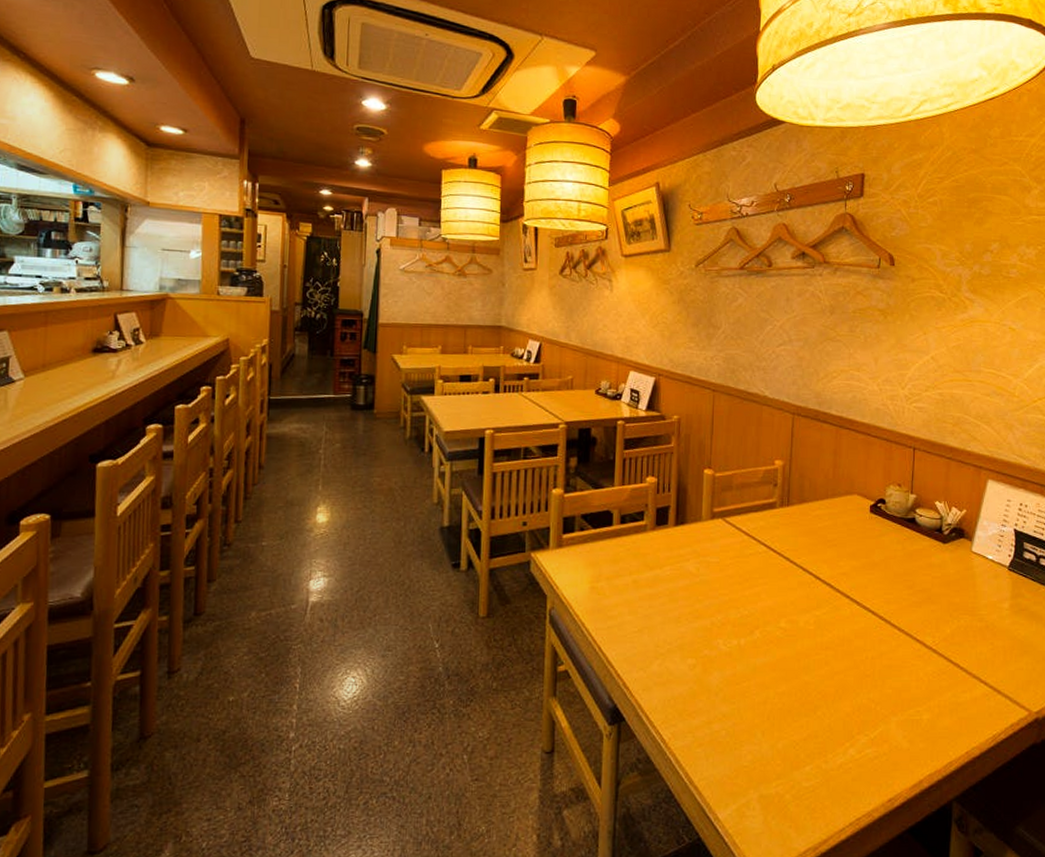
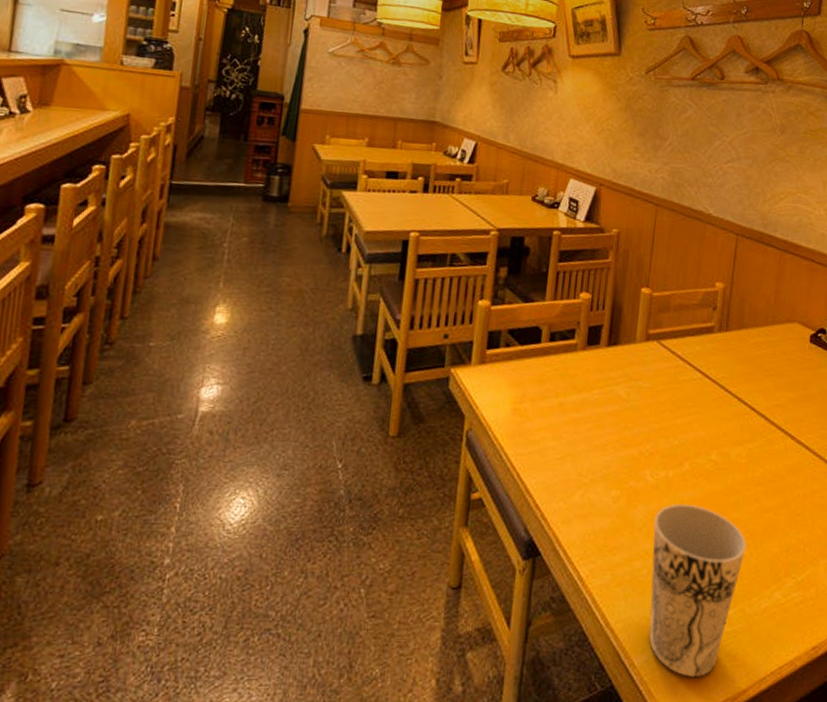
cup: none [728,669,819,830] -> present [649,503,747,678]

